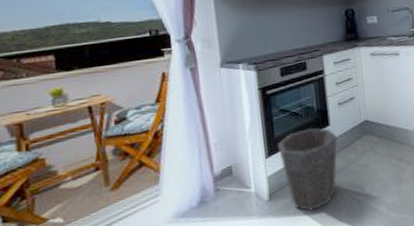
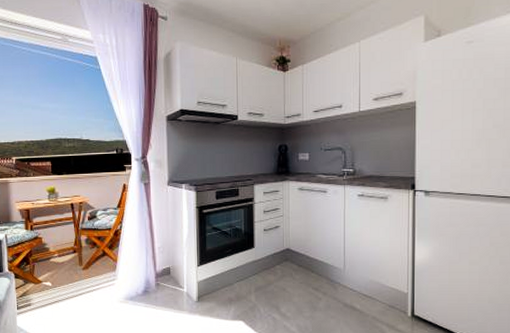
waste bin: present [278,127,337,211] -> none [208,247,260,317]

